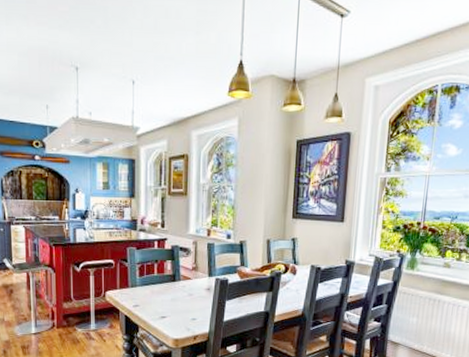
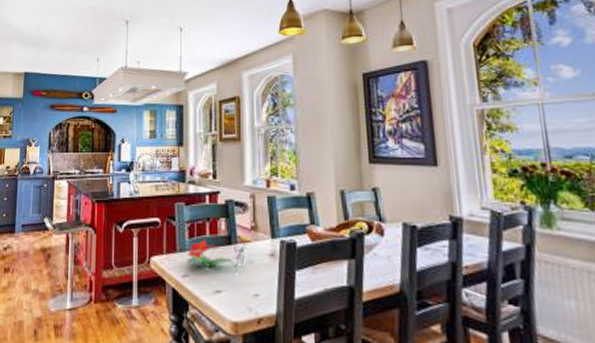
flower arrangement: none [137,275,191,303] -> present [187,236,249,273]

